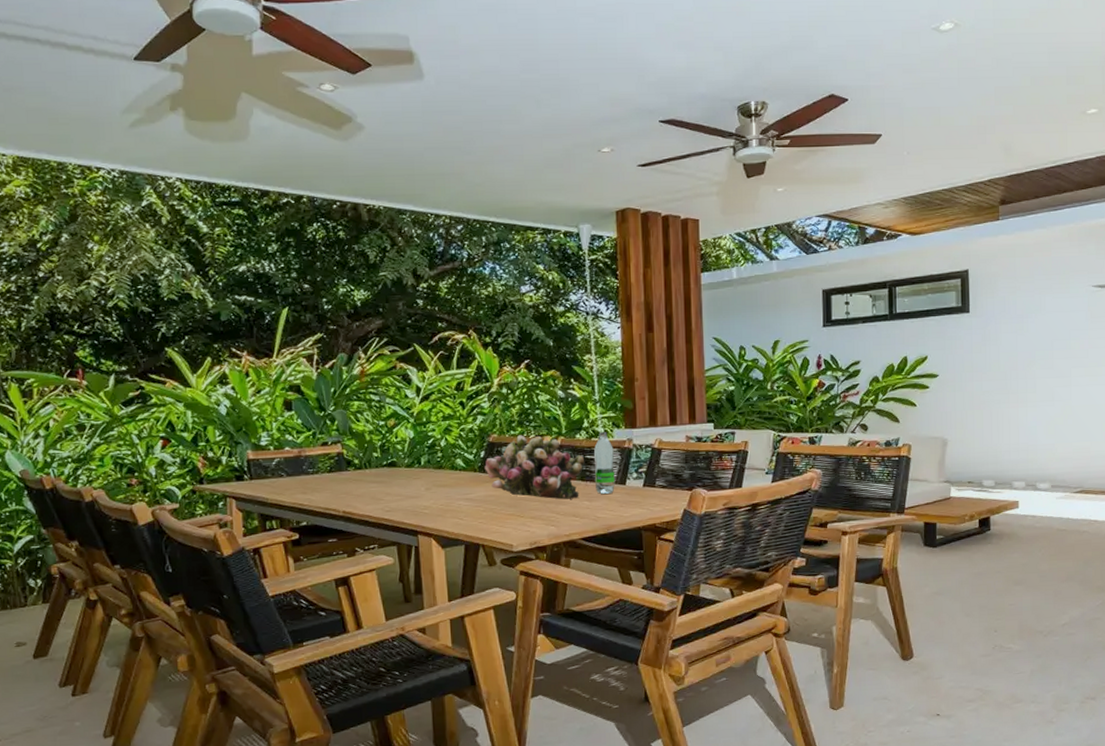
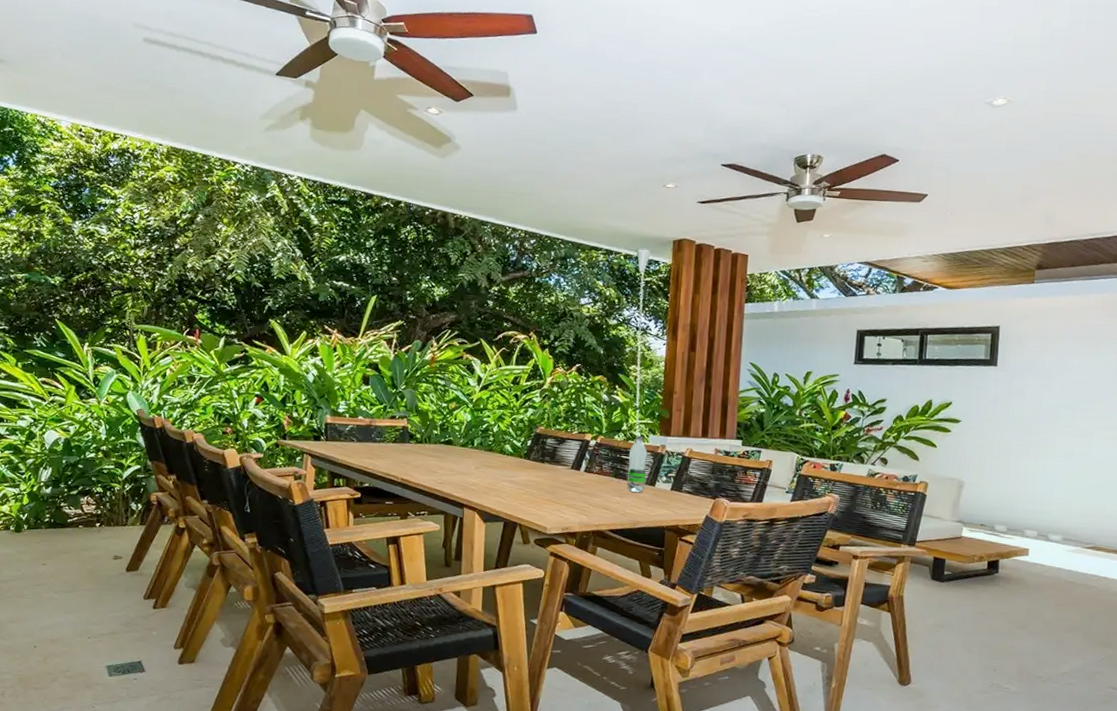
flower arrangement: present [484,435,585,500] -> none [529,430,620,493]

